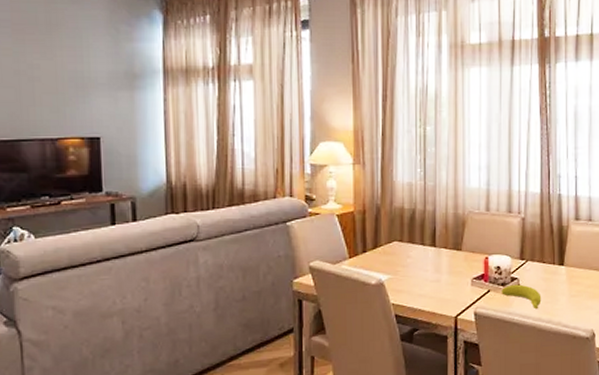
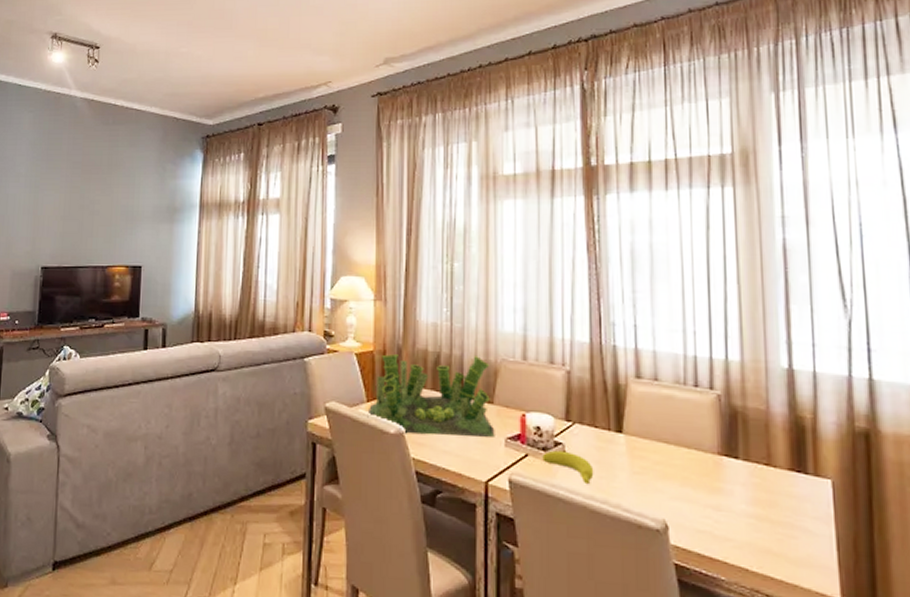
plant: none [350,210,463,284] -> present [367,354,495,437]

